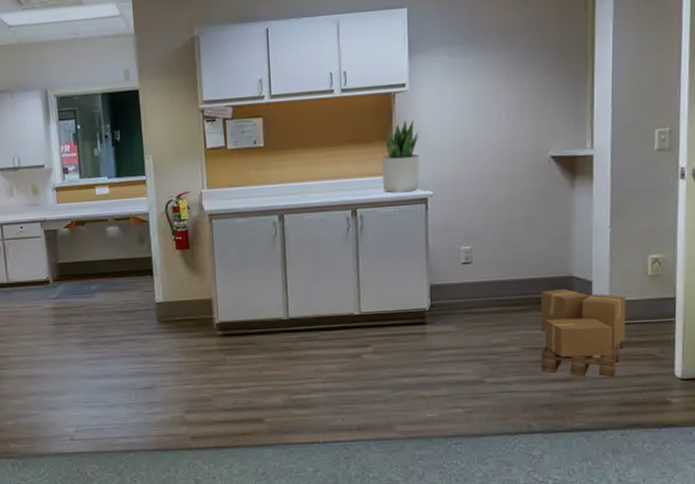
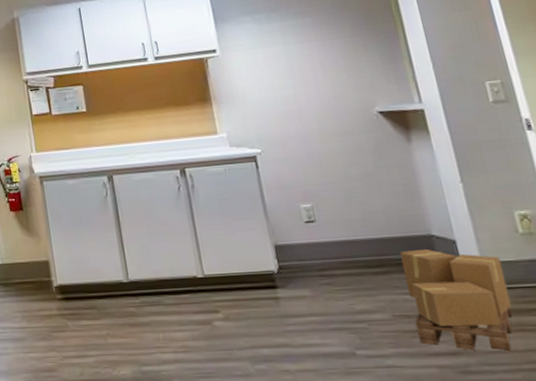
planter: present [382,120,420,193] -> none [202,82,245,152]

